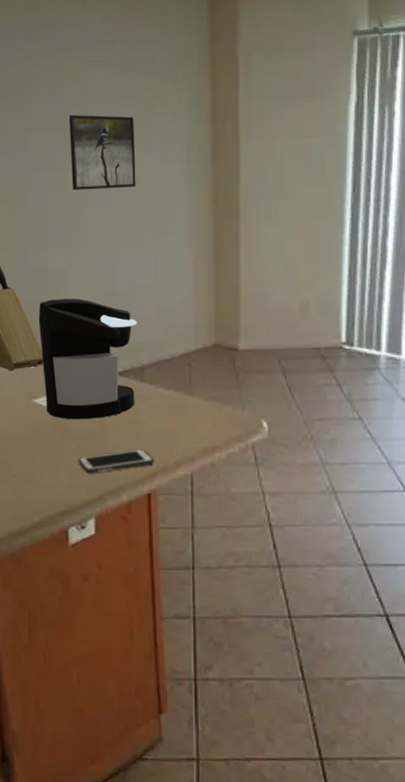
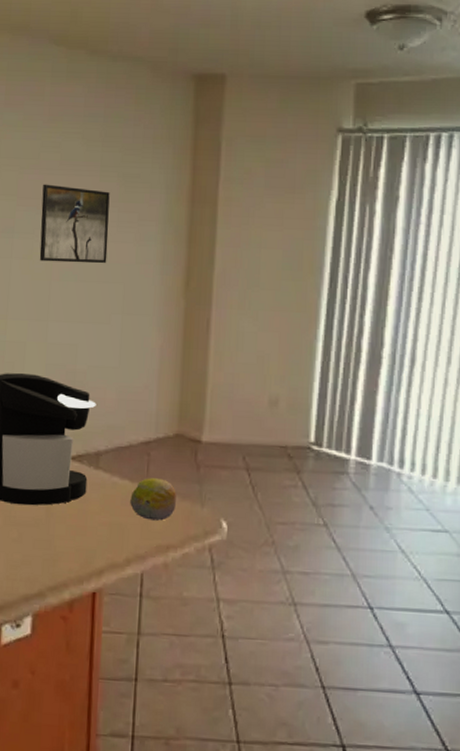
cell phone: present [78,449,154,474] -> none [19,541,103,566]
fruit: none [176,386,218,425] -> present [130,478,176,521]

